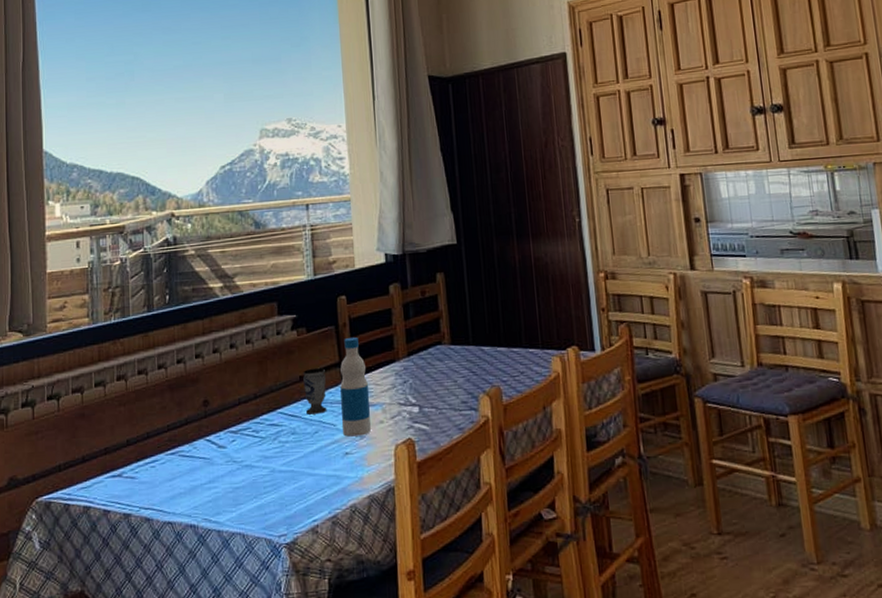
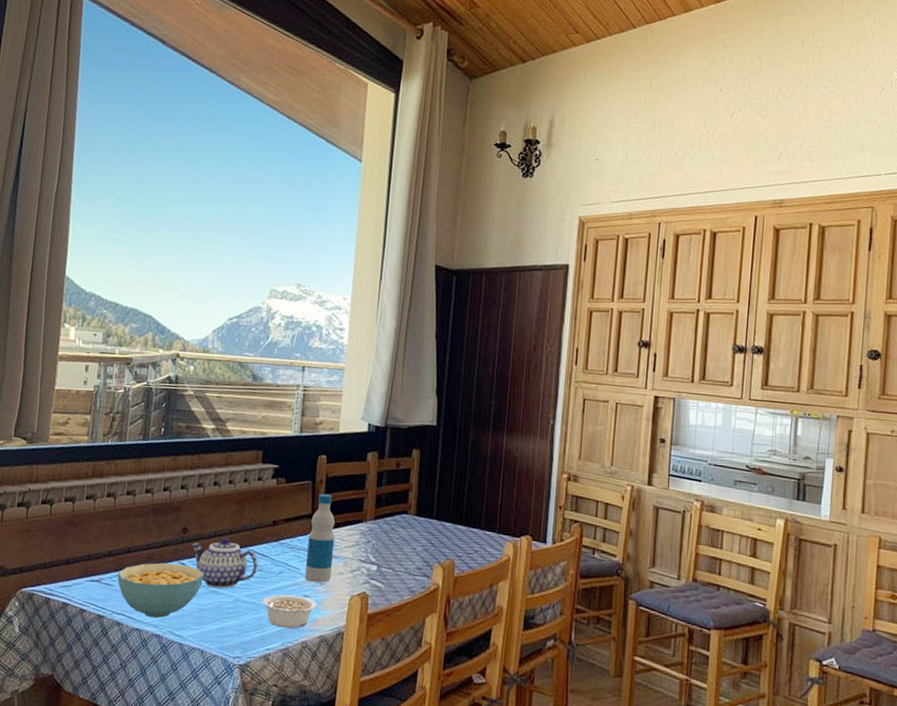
cereal bowl: none [140,441,233,507] -> present [117,563,203,619]
teapot: none [216,403,291,462] -> present [192,537,258,589]
legume: none [300,454,361,494] -> present [262,594,317,629]
cup: present [303,367,327,415] -> none [275,515,297,557]

